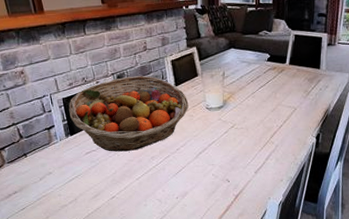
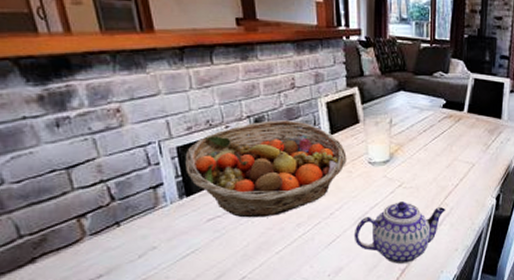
teapot: none [195,140,271,191] -> present [354,201,445,265]

